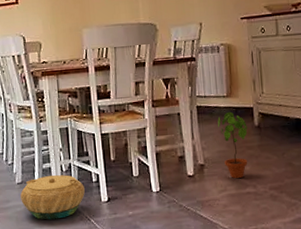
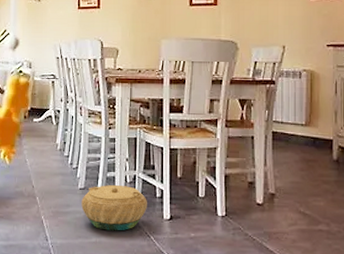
potted plant: present [217,111,248,179] -> none [293,141,325,214]

